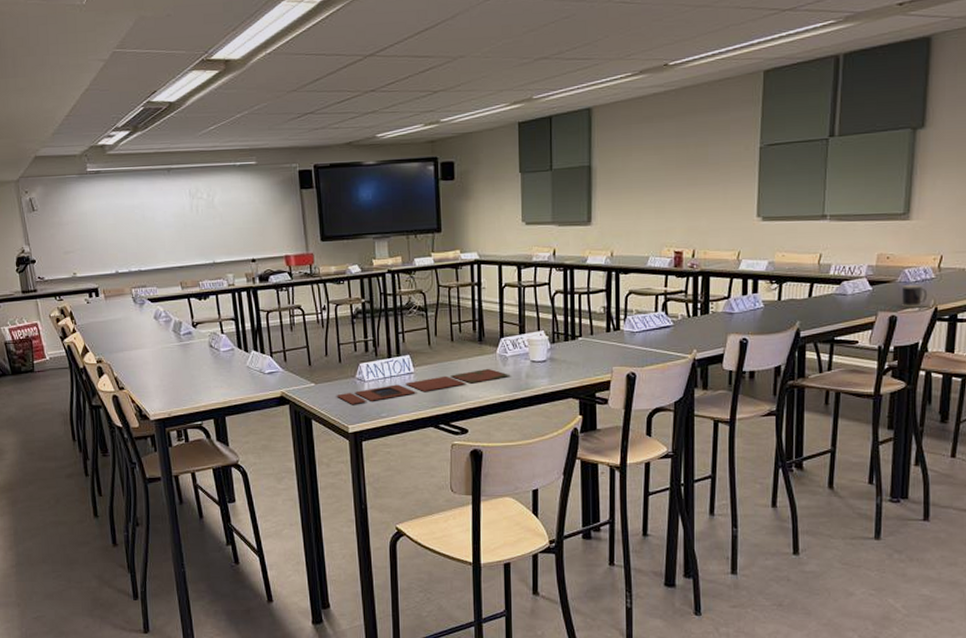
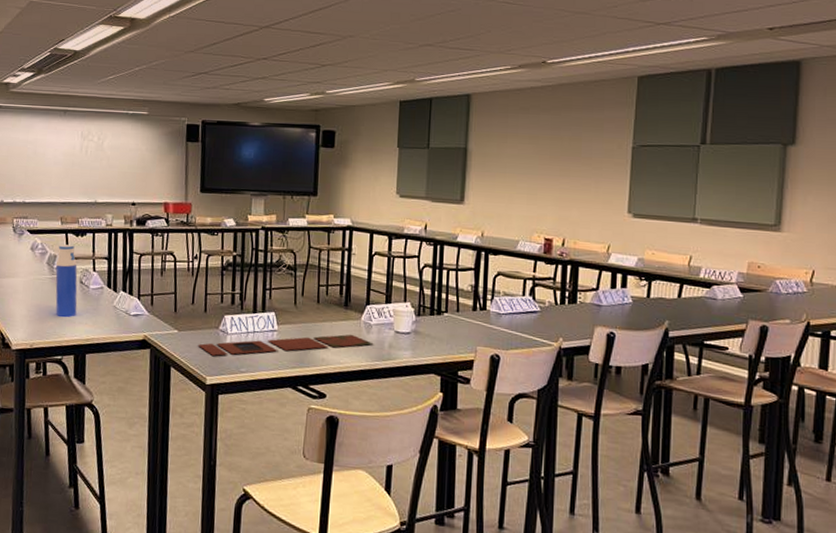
water bottle: none [182,309,211,382] -> present [55,244,78,317]
mug: present [901,285,928,308] -> none [772,296,800,320]

